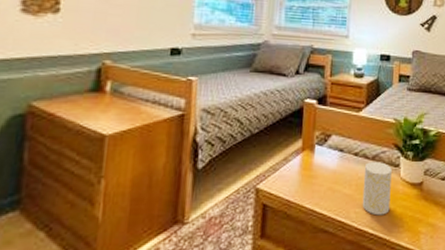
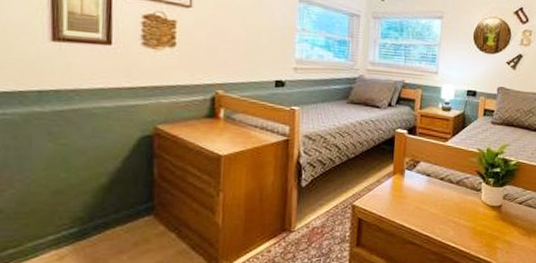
cup: present [362,162,392,216] -> none [446,186,474,232]

